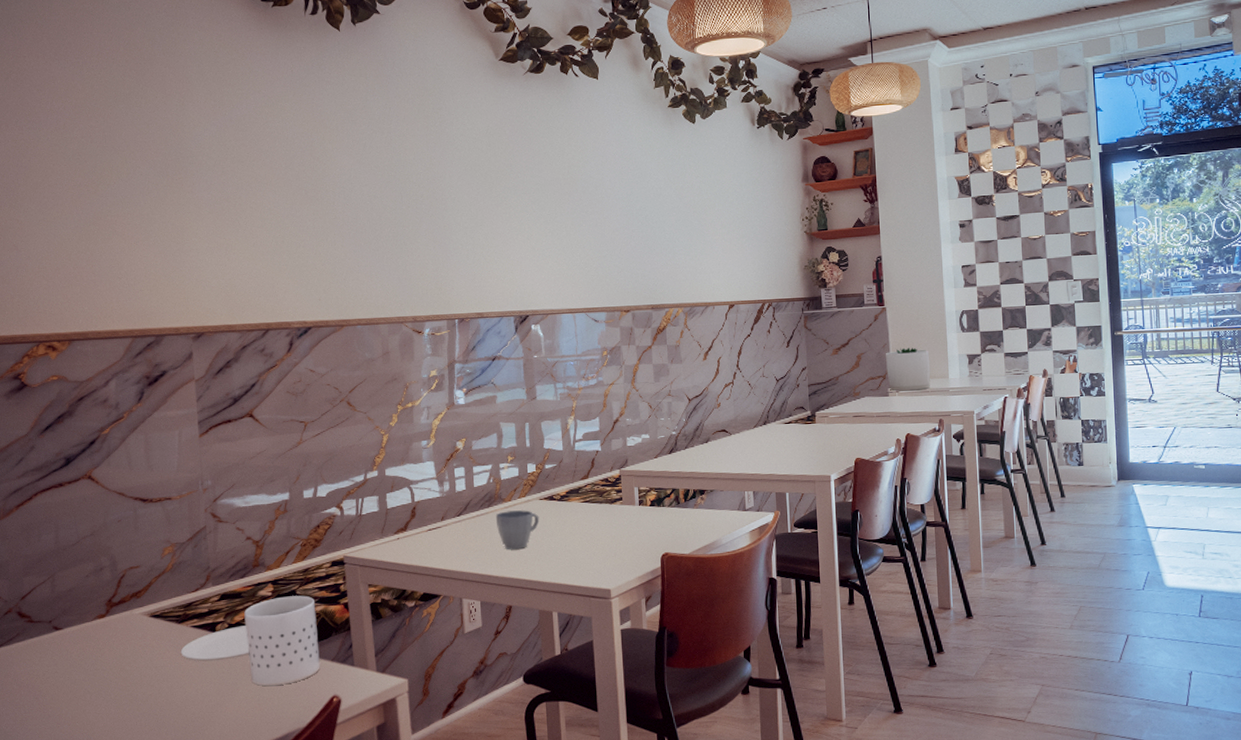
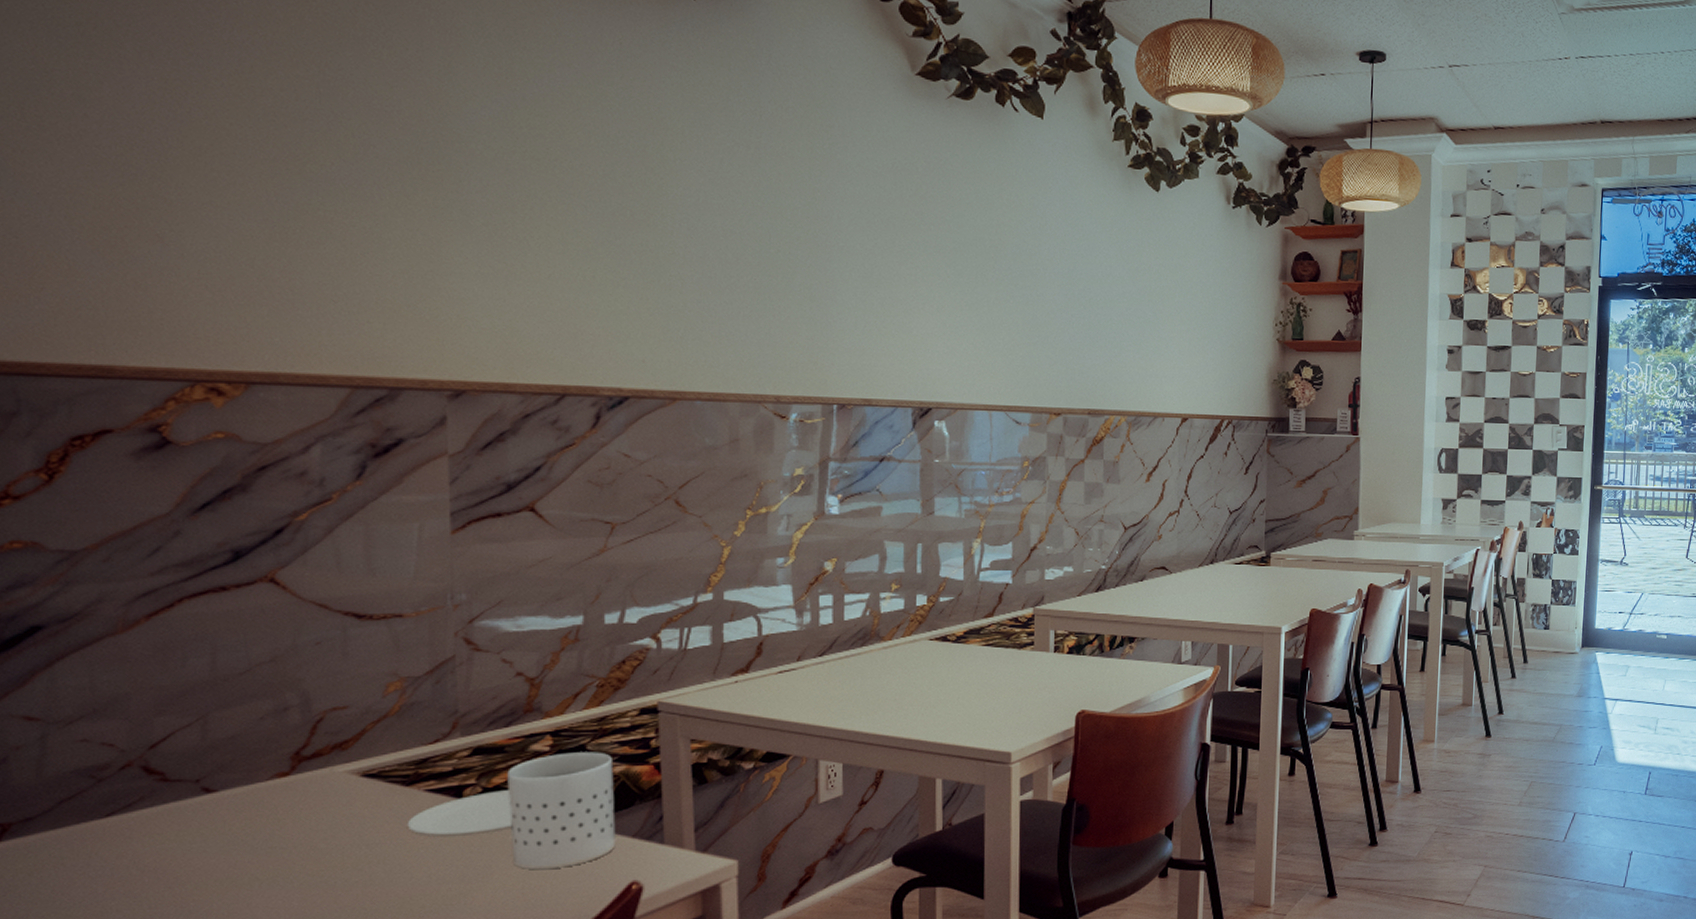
cup: present [495,510,540,549] -> none [870,652,927,700]
planter: present [885,347,931,391] -> none [1354,485,1403,535]

